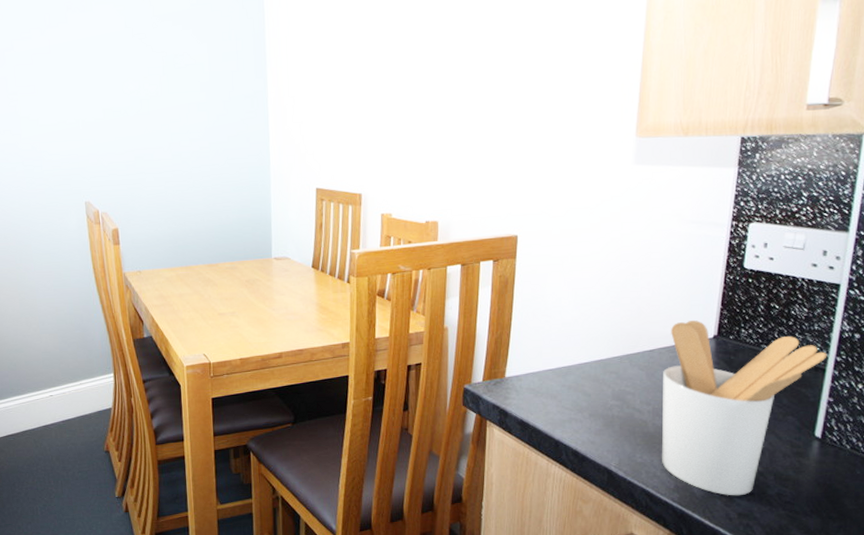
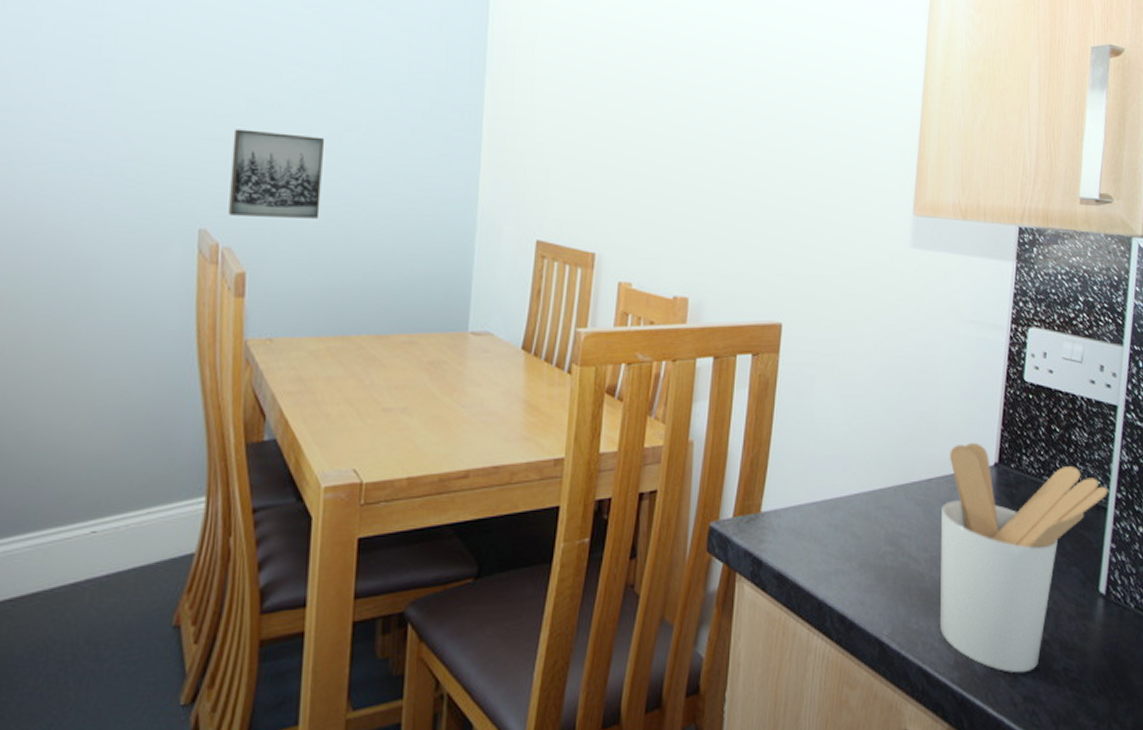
wall art: none [98,129,161,191] -> present [229,129,324,219]

